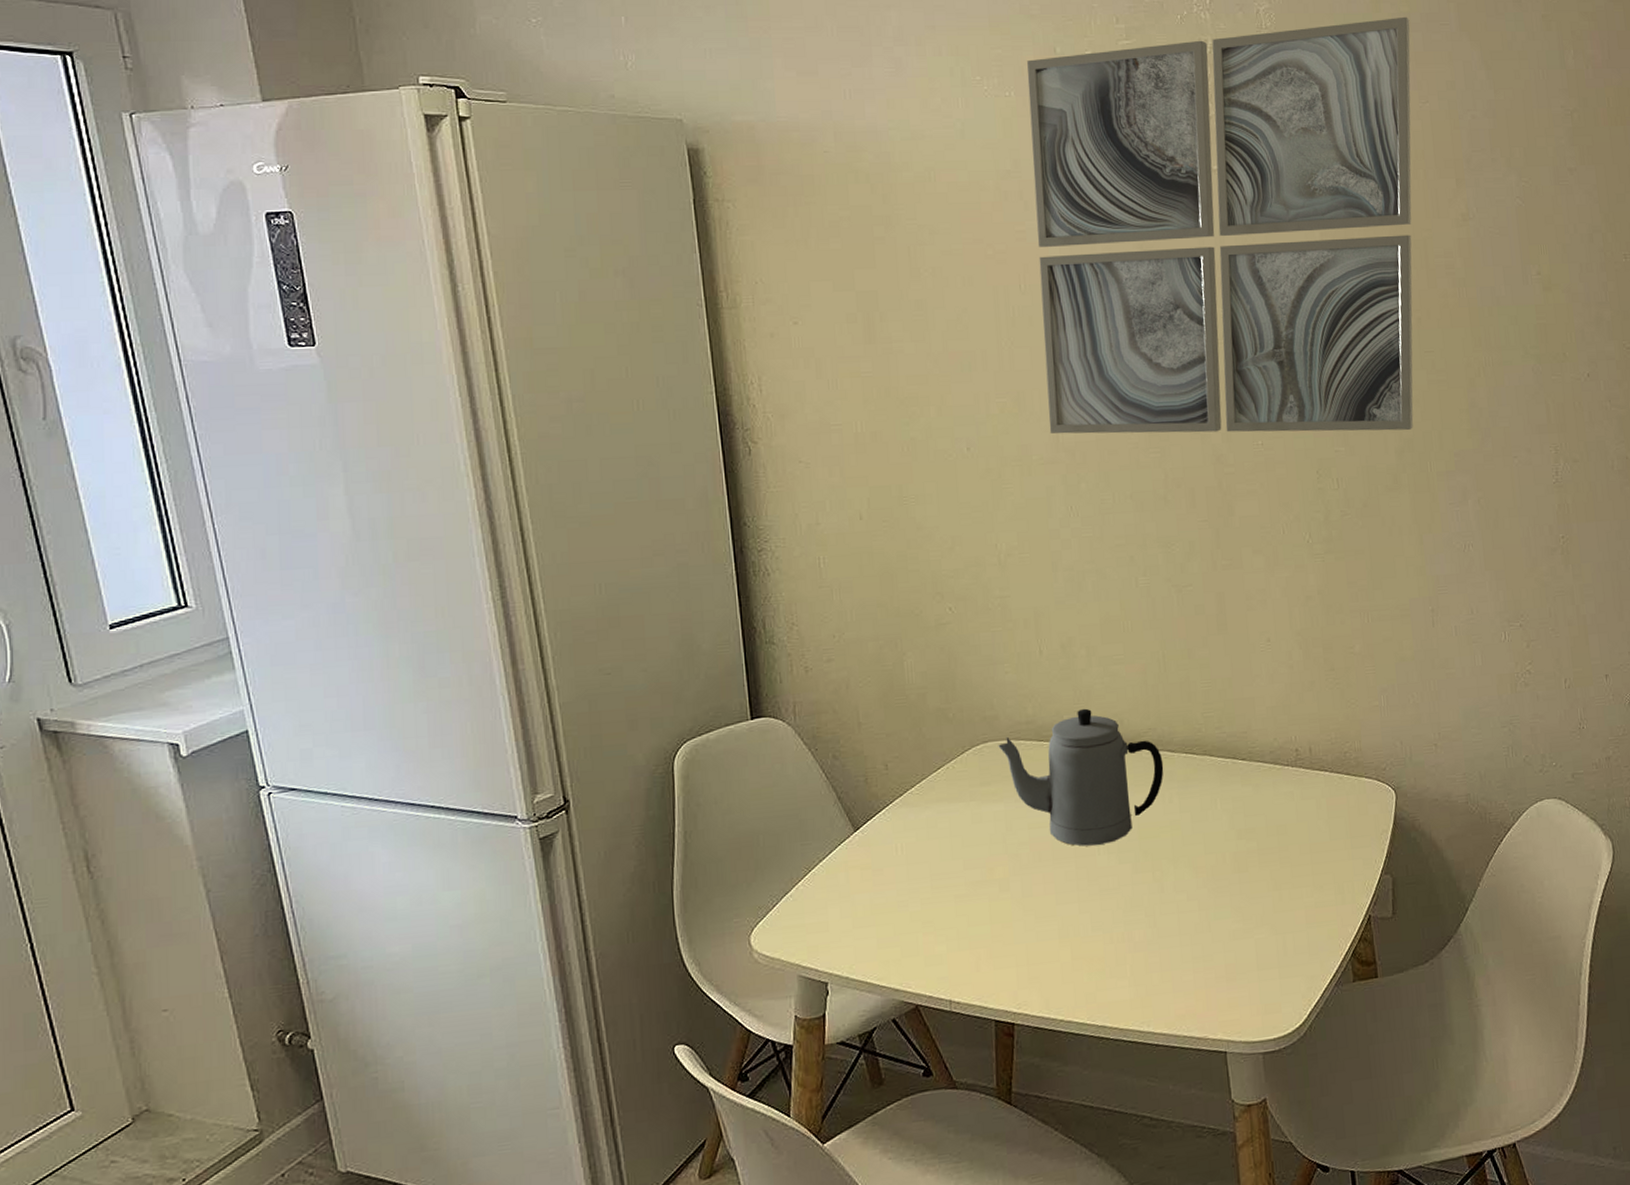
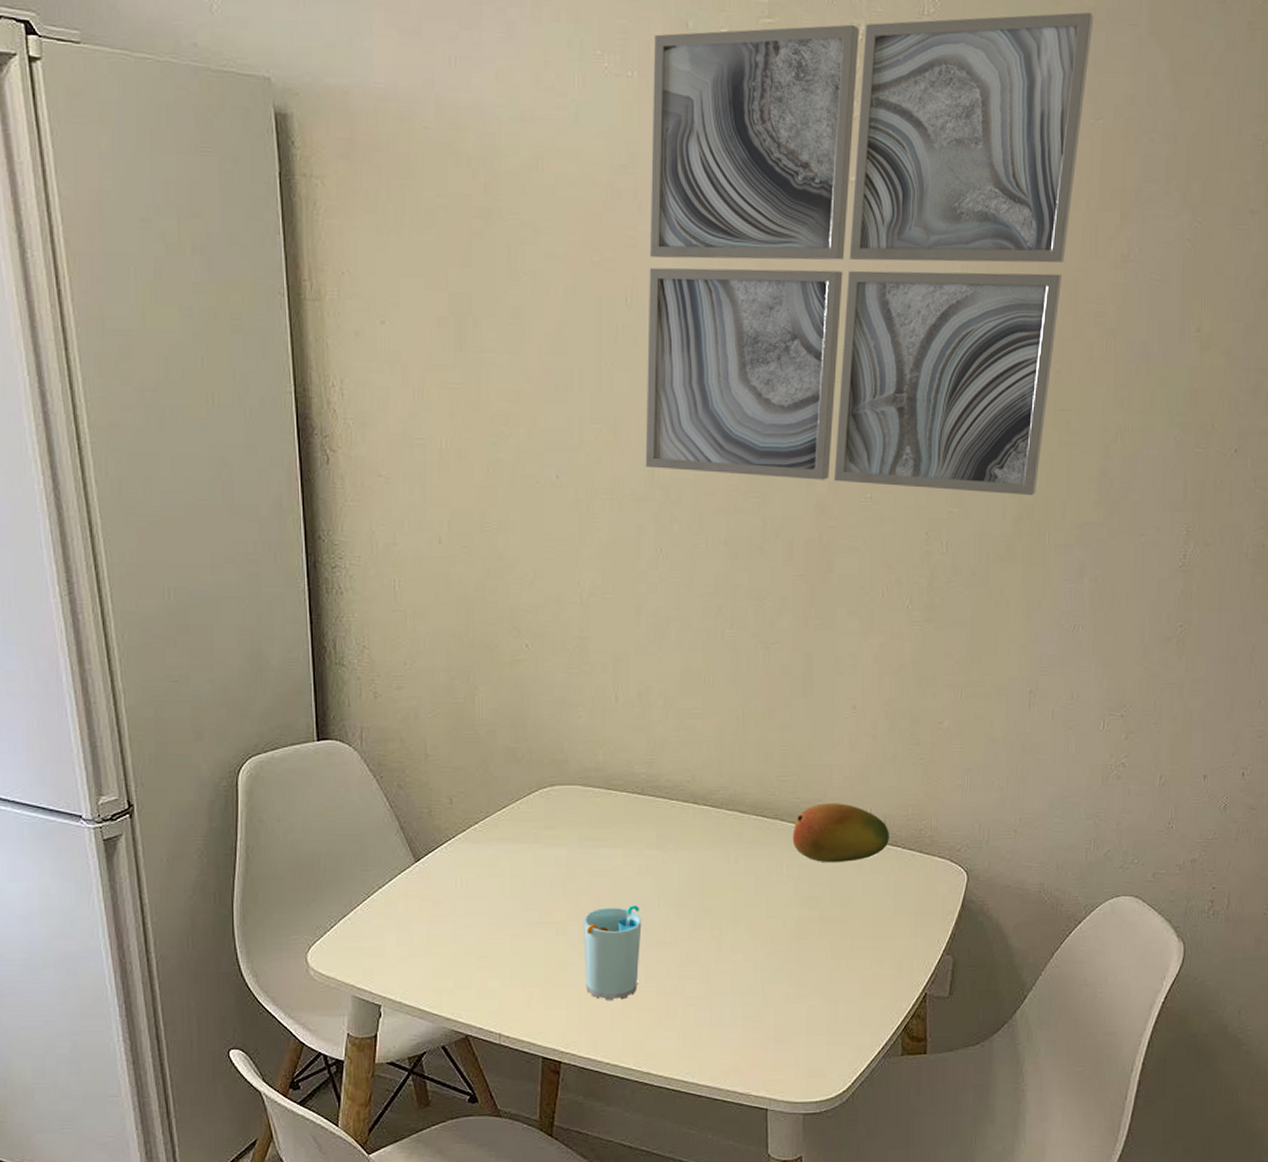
teapot: present [998,708,1164,847] -> none [565,760,733,898]
cup: none [1025,854,1085,954] -> present [584,905,642,1000]
fruit: none [1222,733,1317,794] -> present [792,803,889,863]

